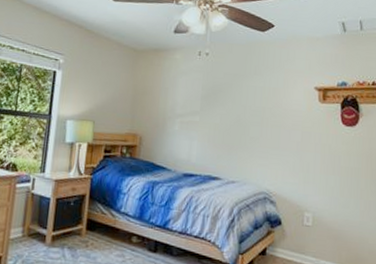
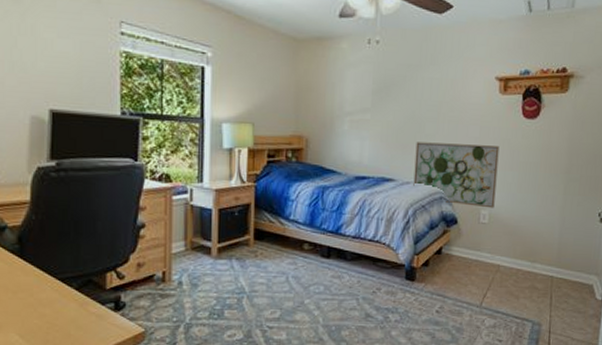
wall art: none [238,143,321,211] -> present [413,142,500,208]

